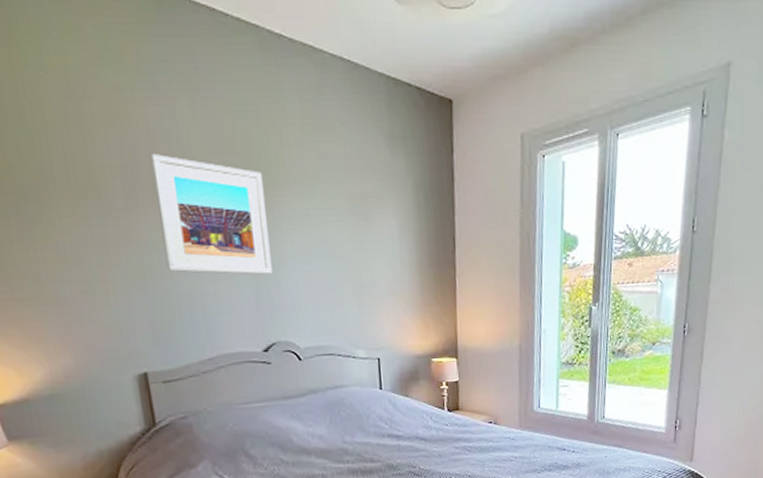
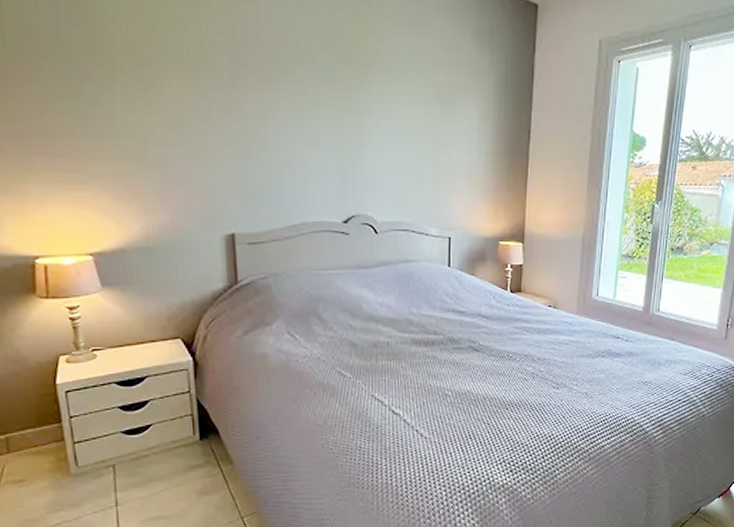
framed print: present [150,154,273,275] -> none [257,35,358,152]

